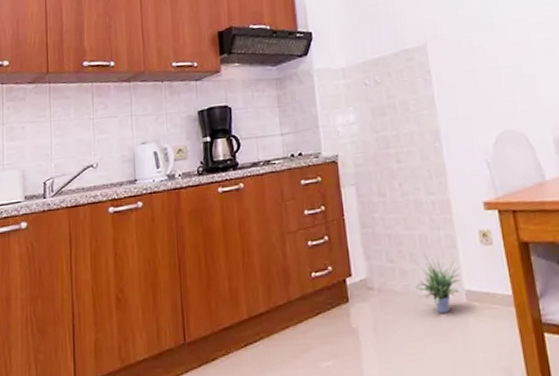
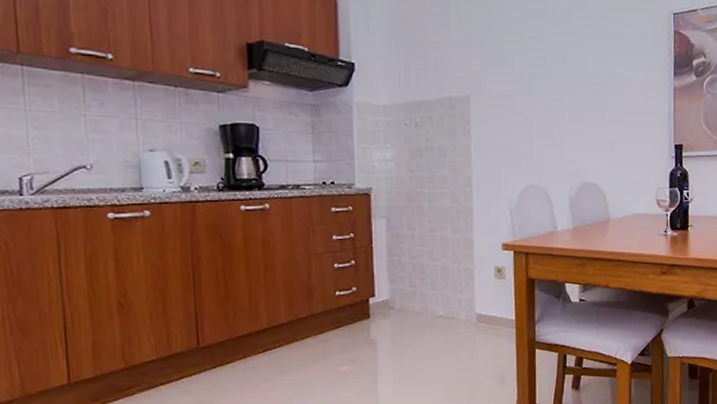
potted plant: present [413,253,461,314] -> none [431,281,474,332]

